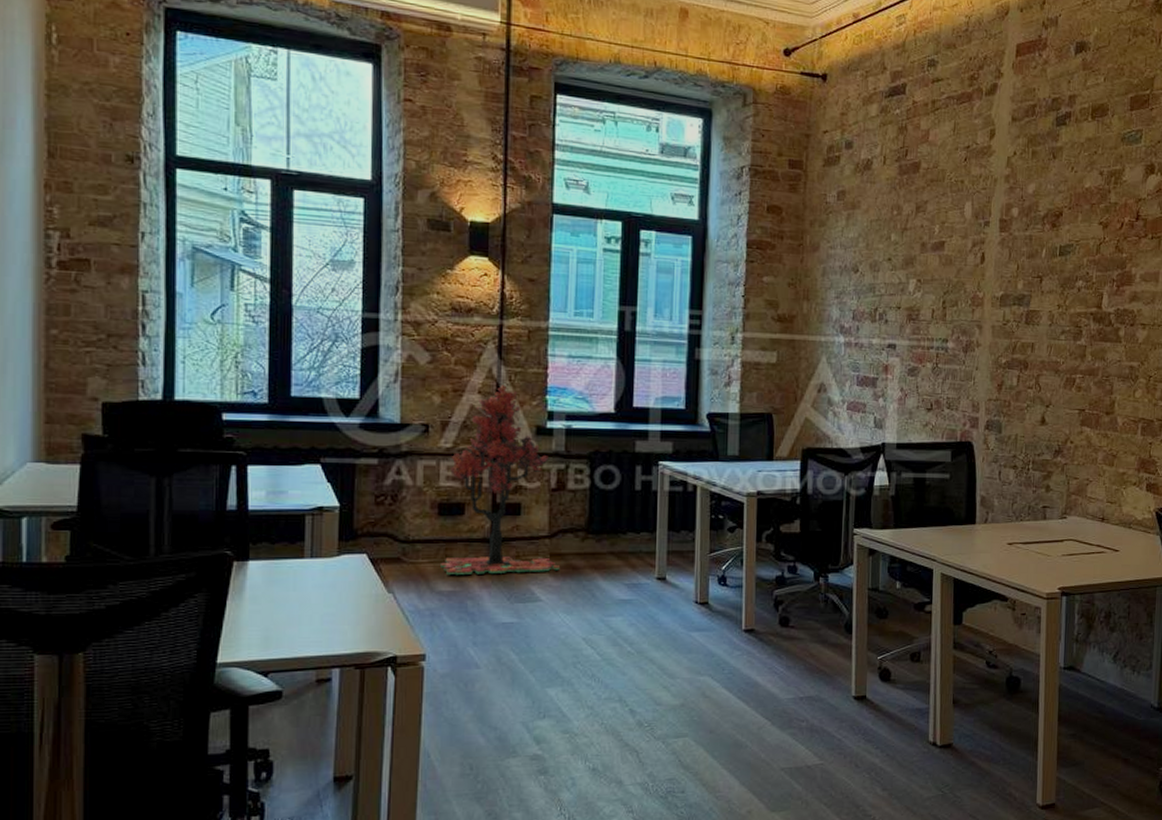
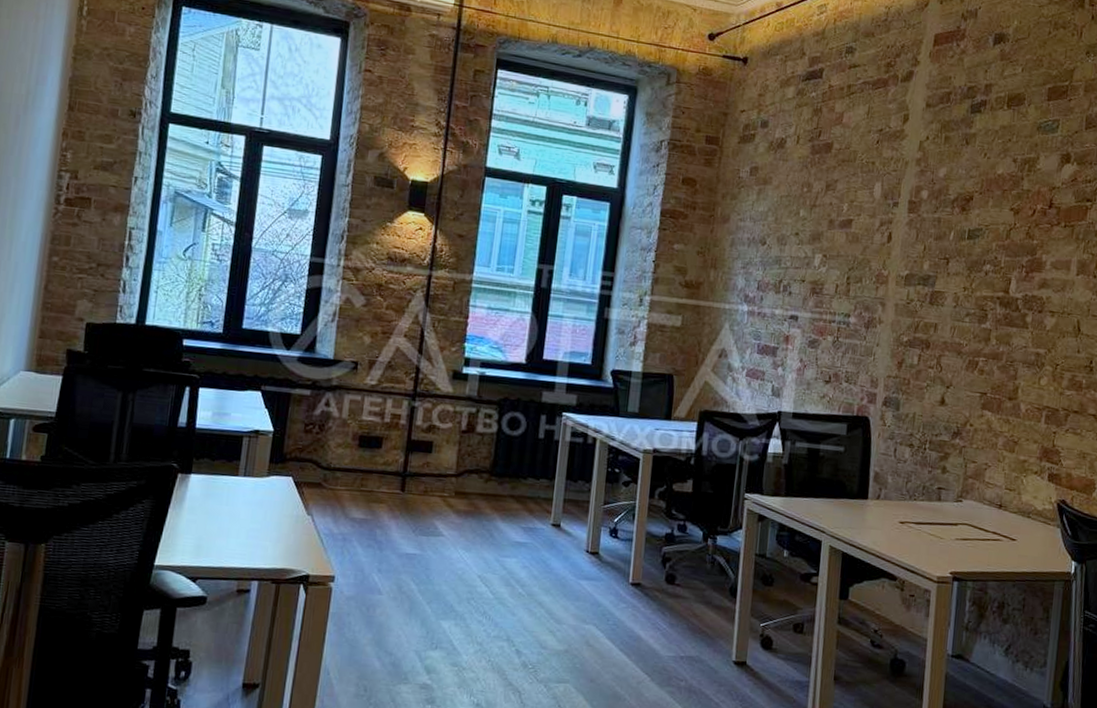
tree: present [441,385,561,576] -> none [356,330,464,509]

